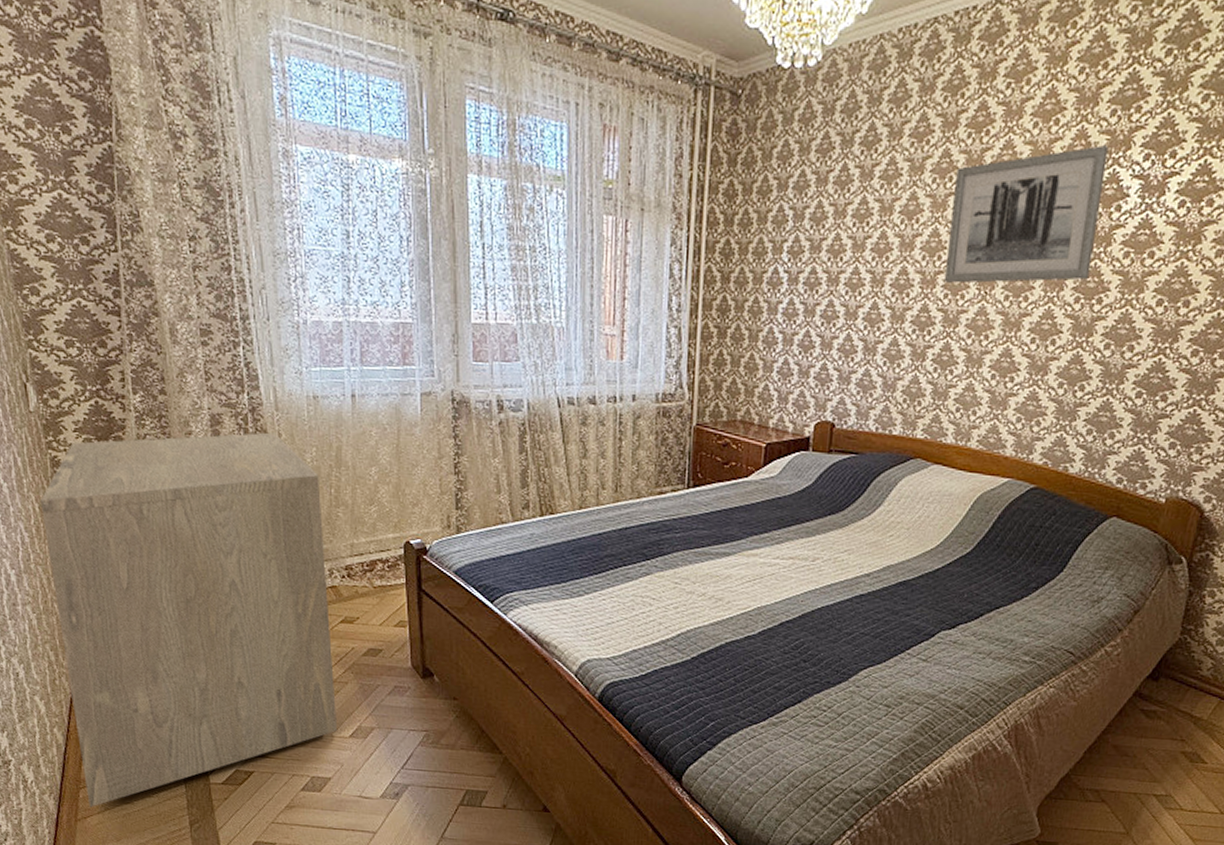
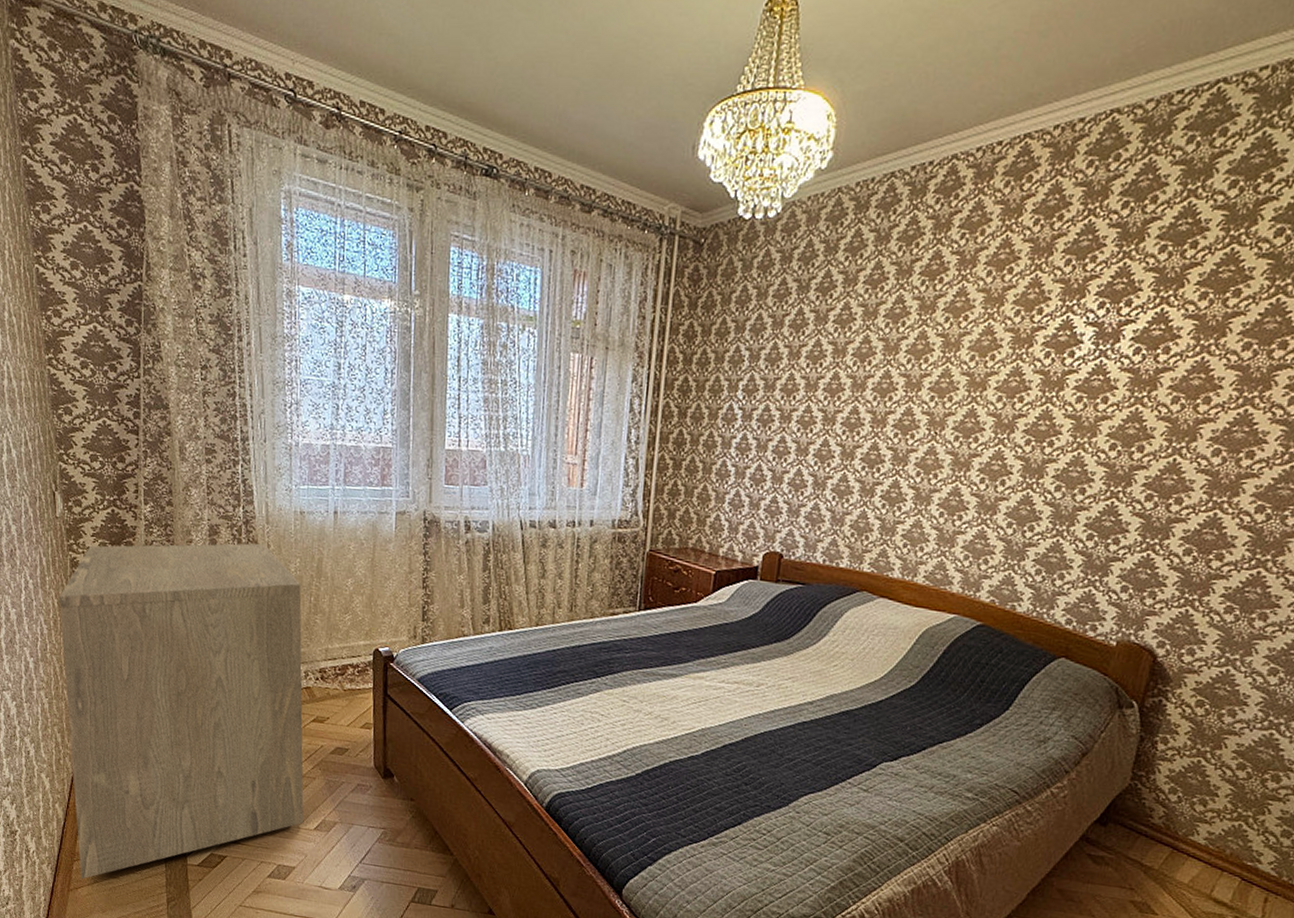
wall art: present [945,145,1109,284] -> none [895,293,1063,424]

